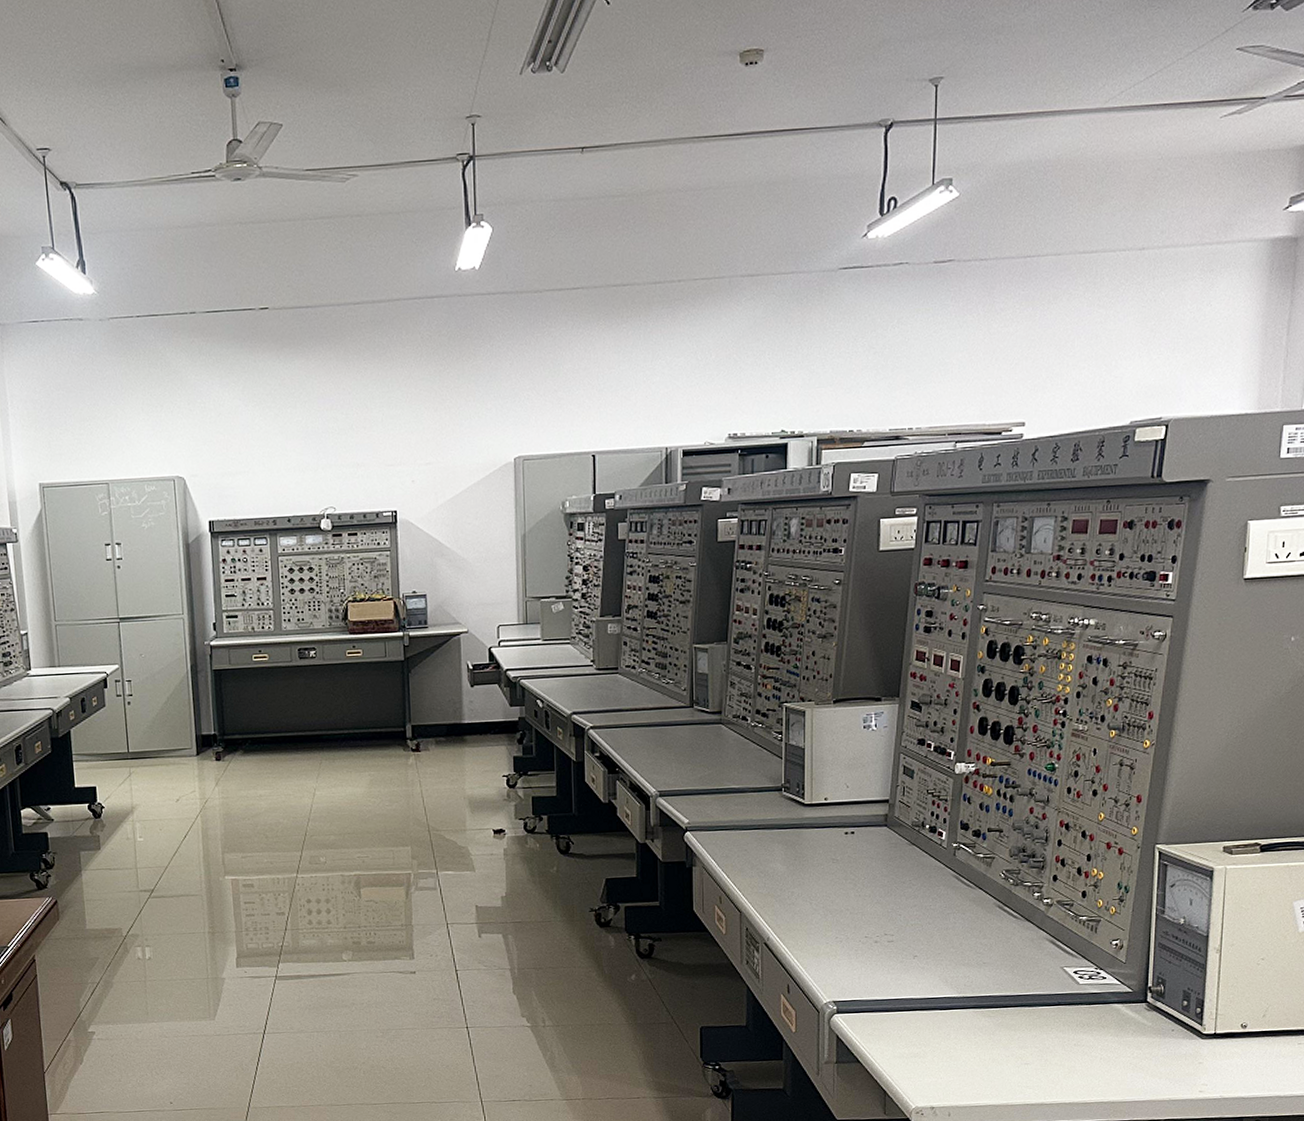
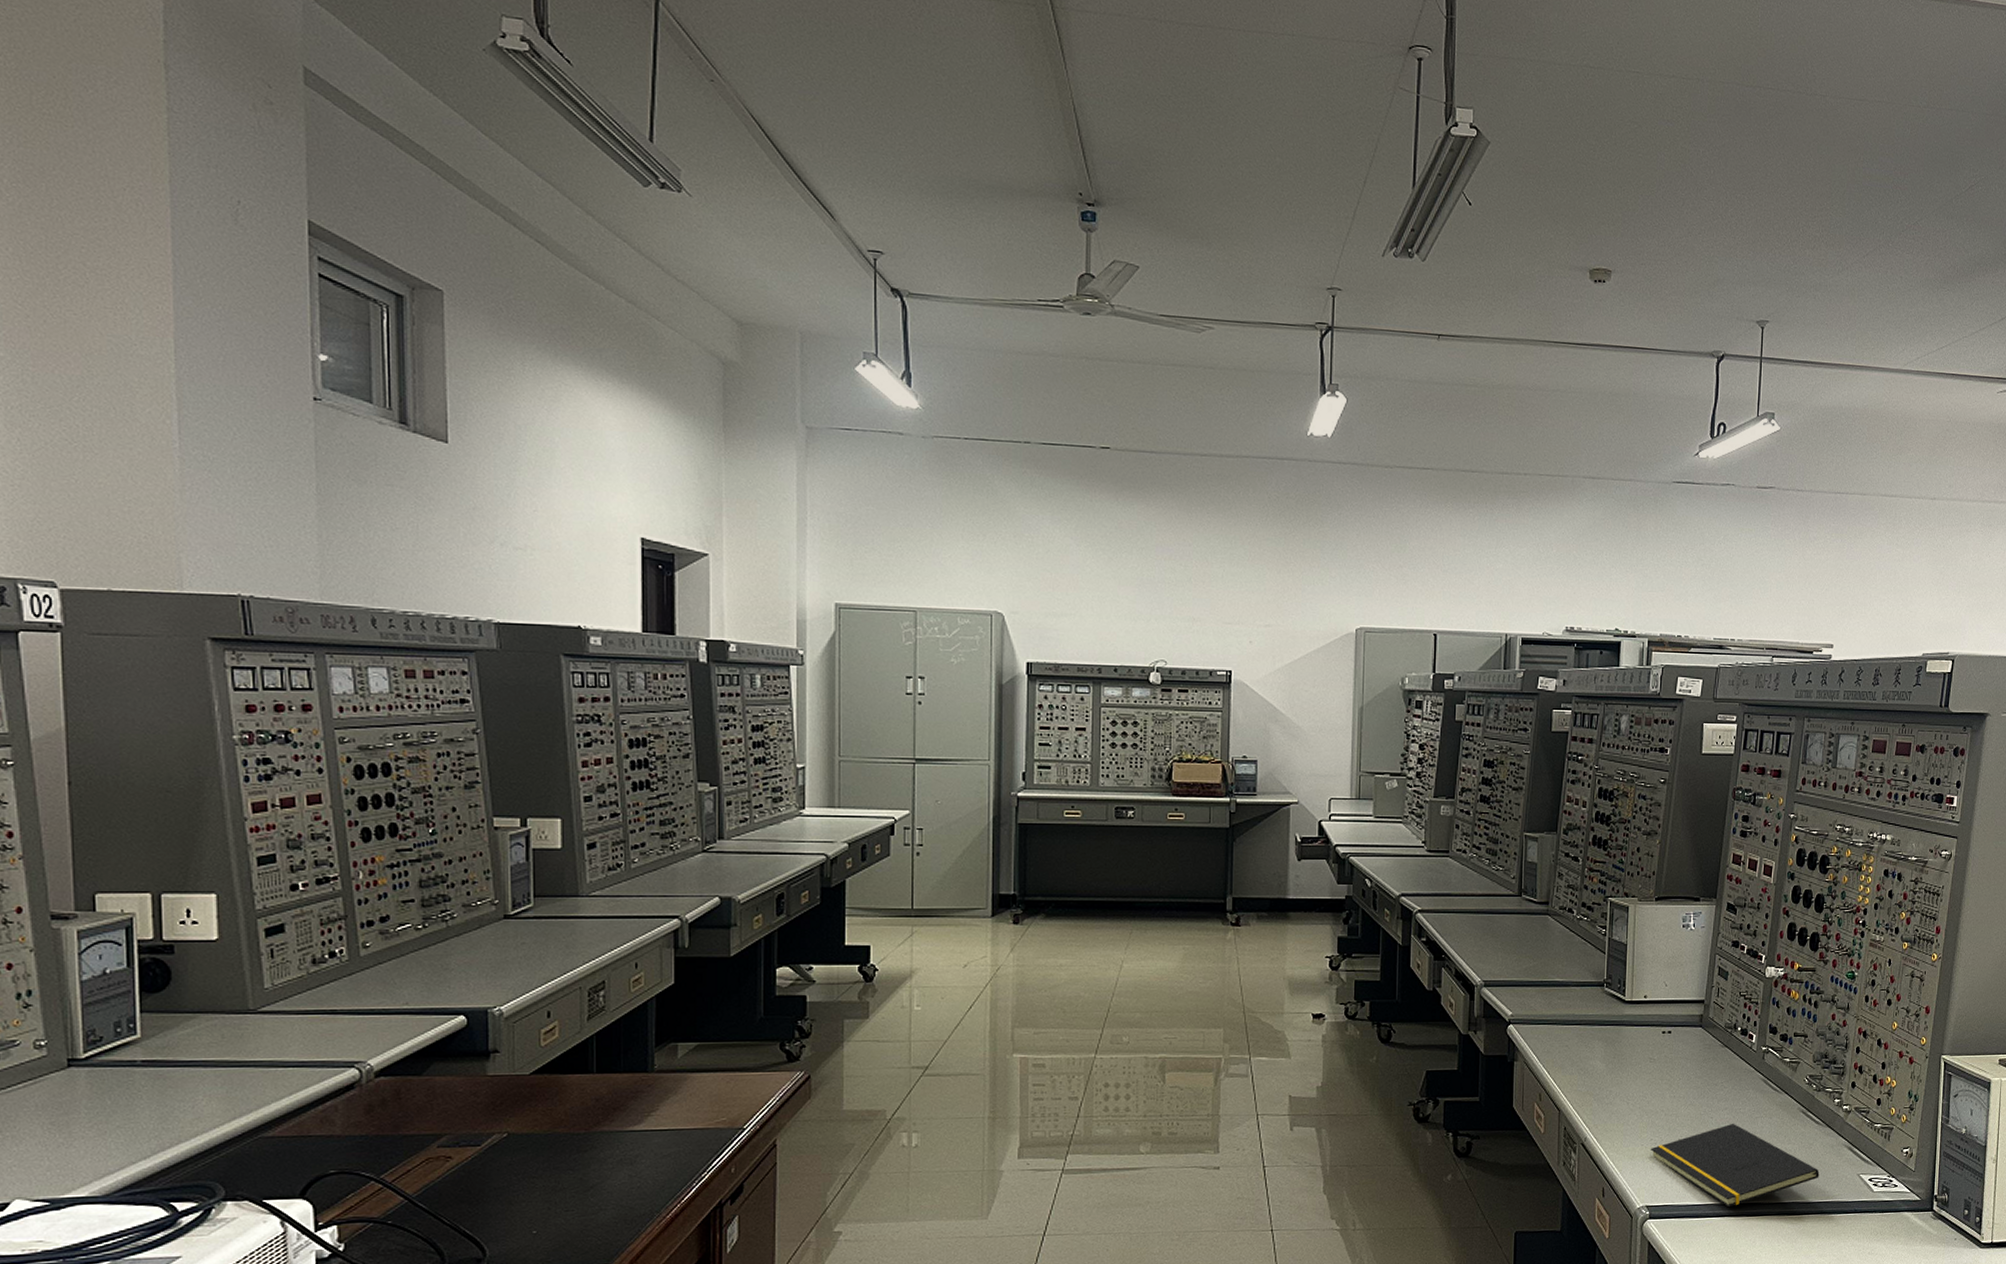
notepad: none [835,919,1019,1001] -> present [1650,1123,1820,1207]

